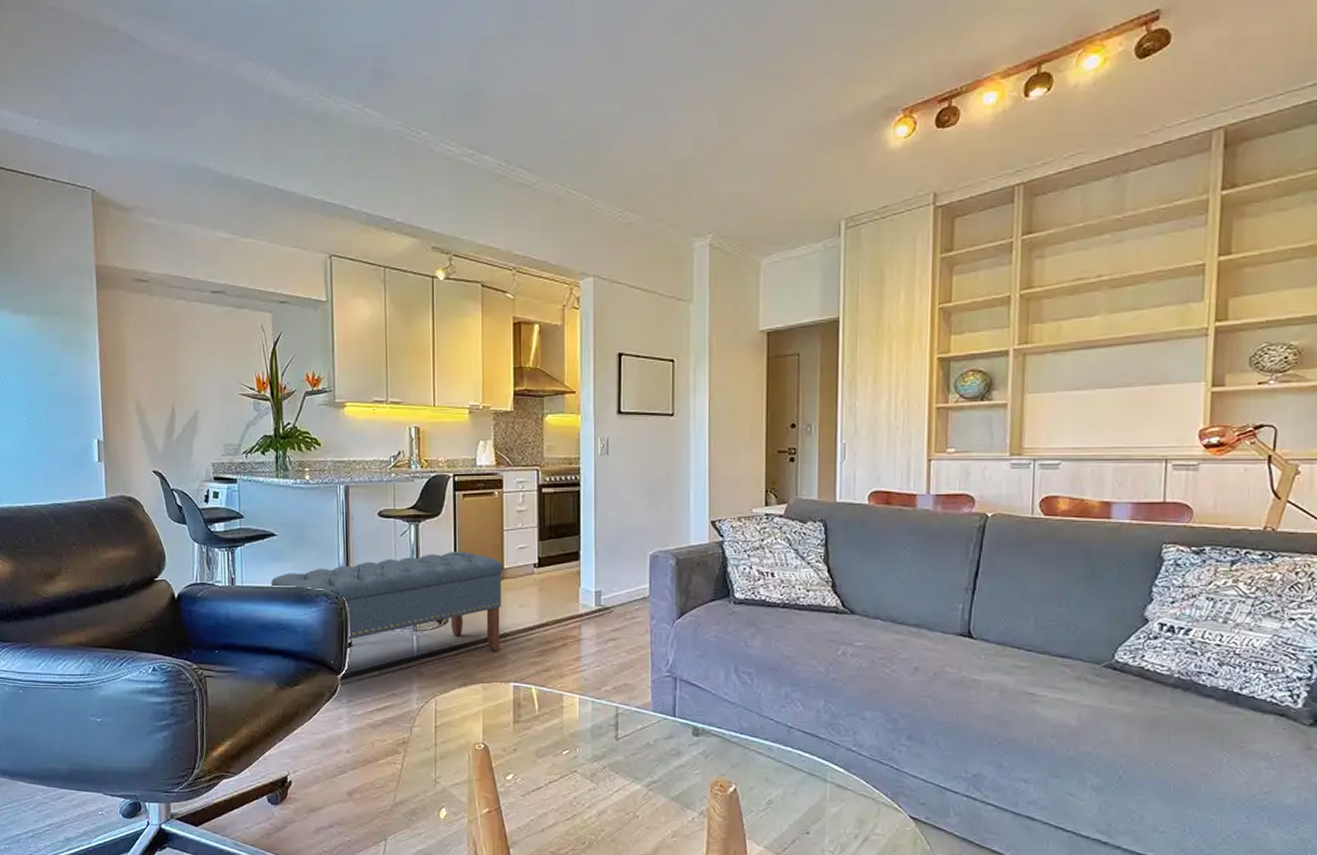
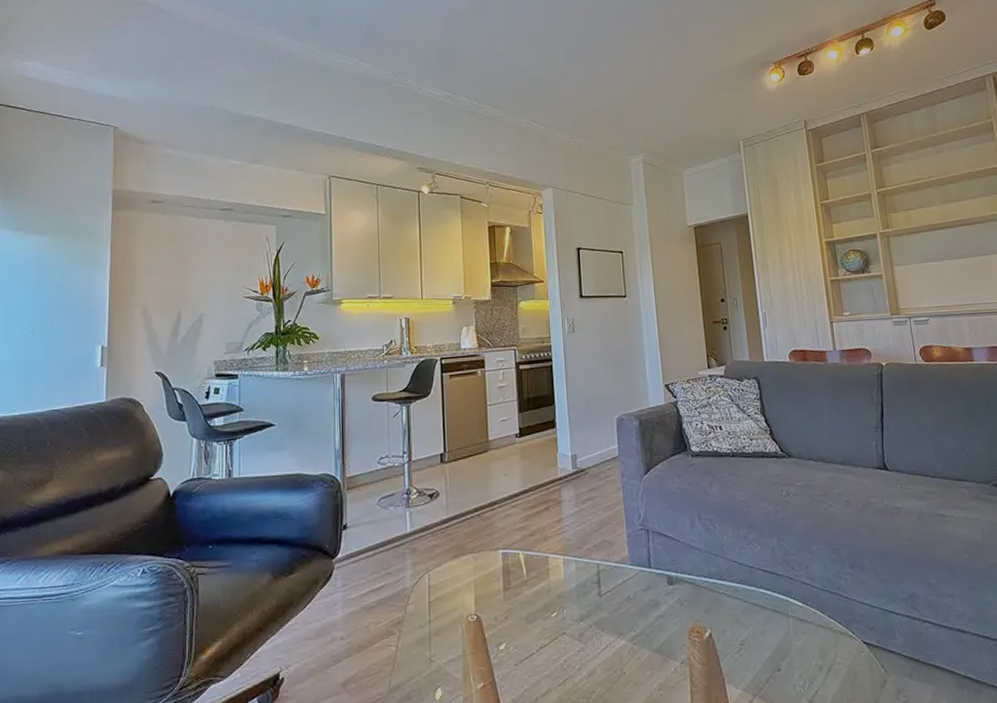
bench: present [271,551,503,652] -> none [268,427,489,523]

